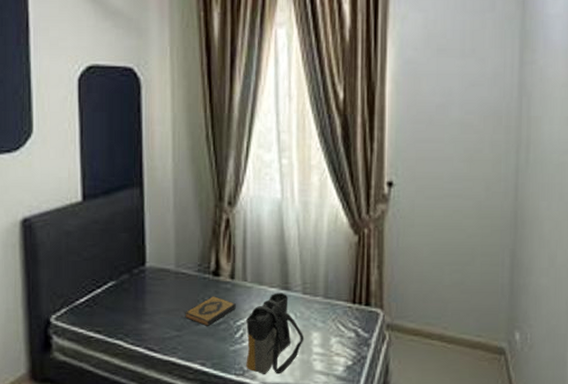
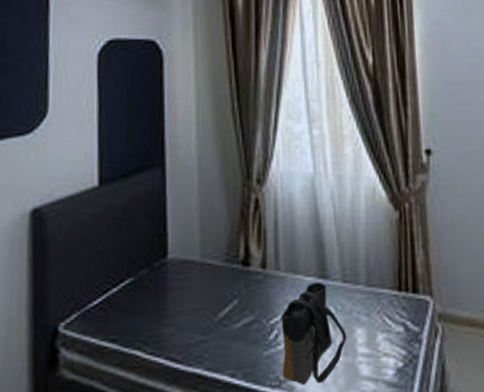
hardback book: present [185,296,236,326] -> none [211,290,269,327]

